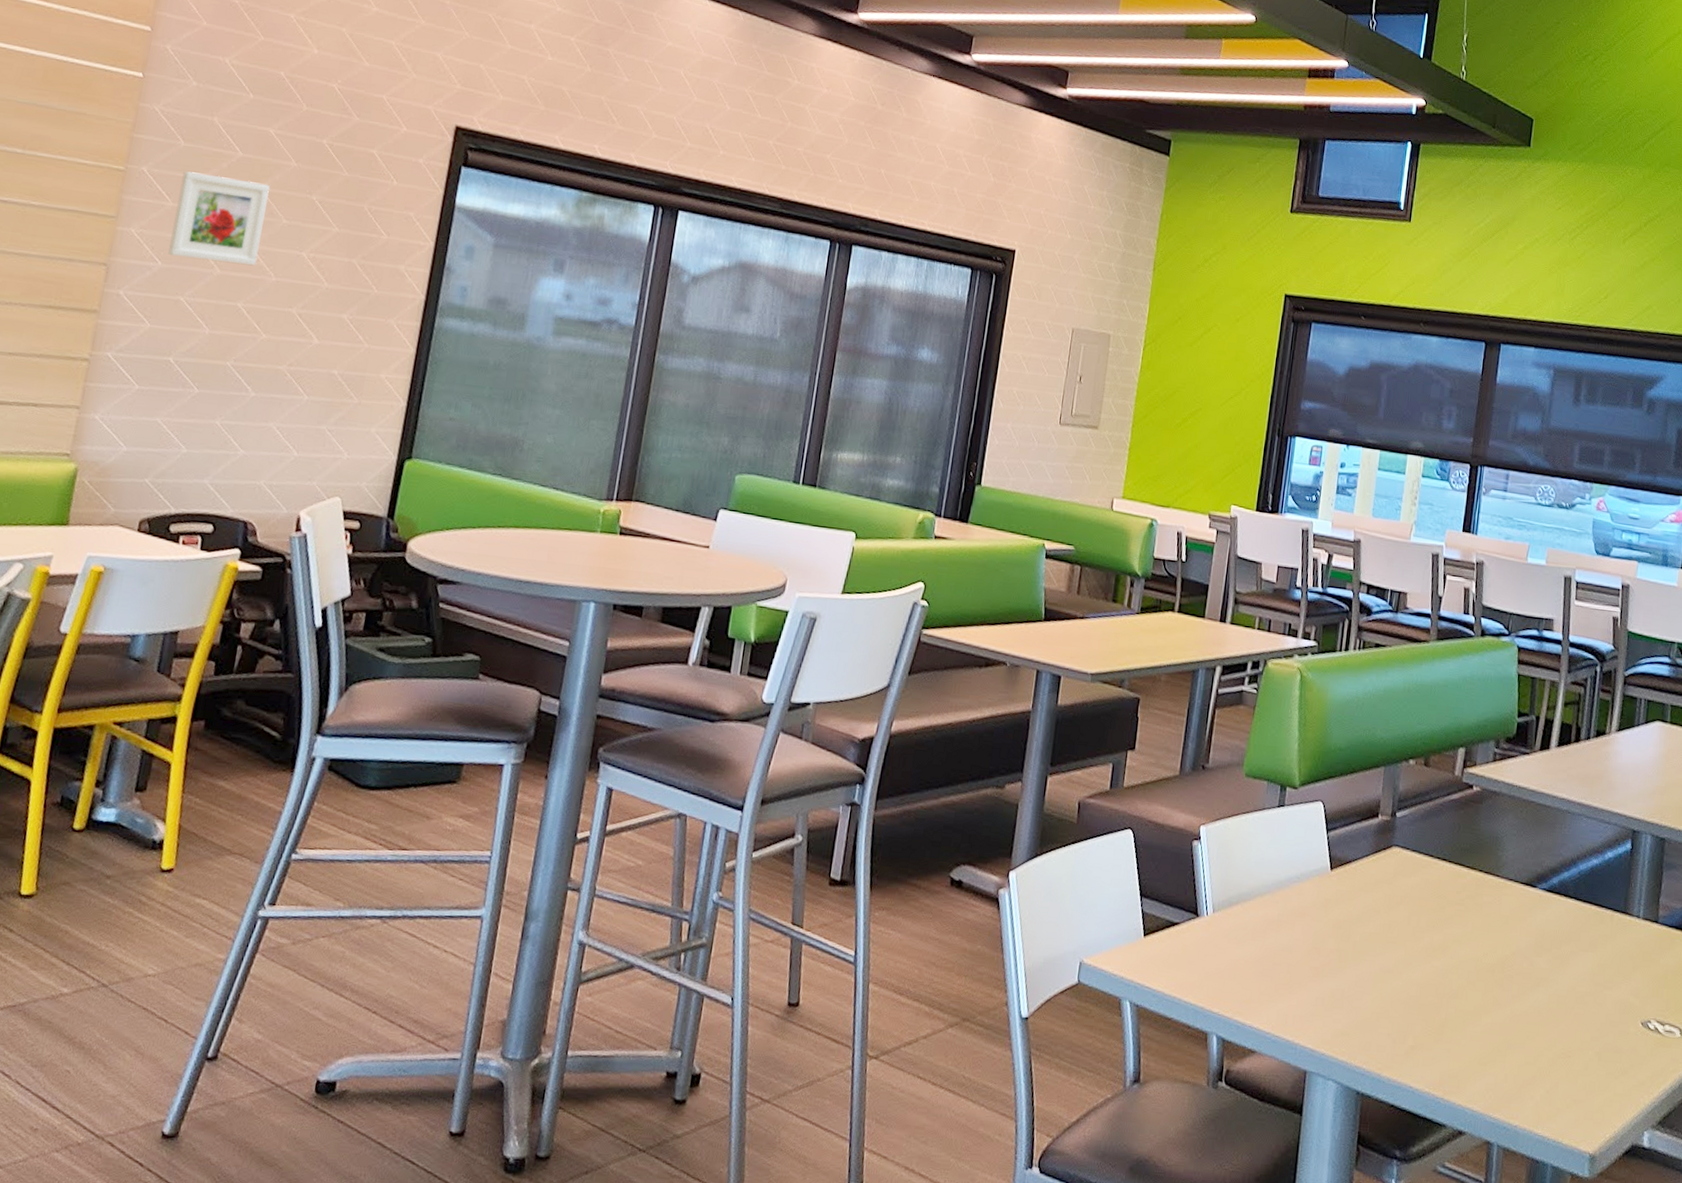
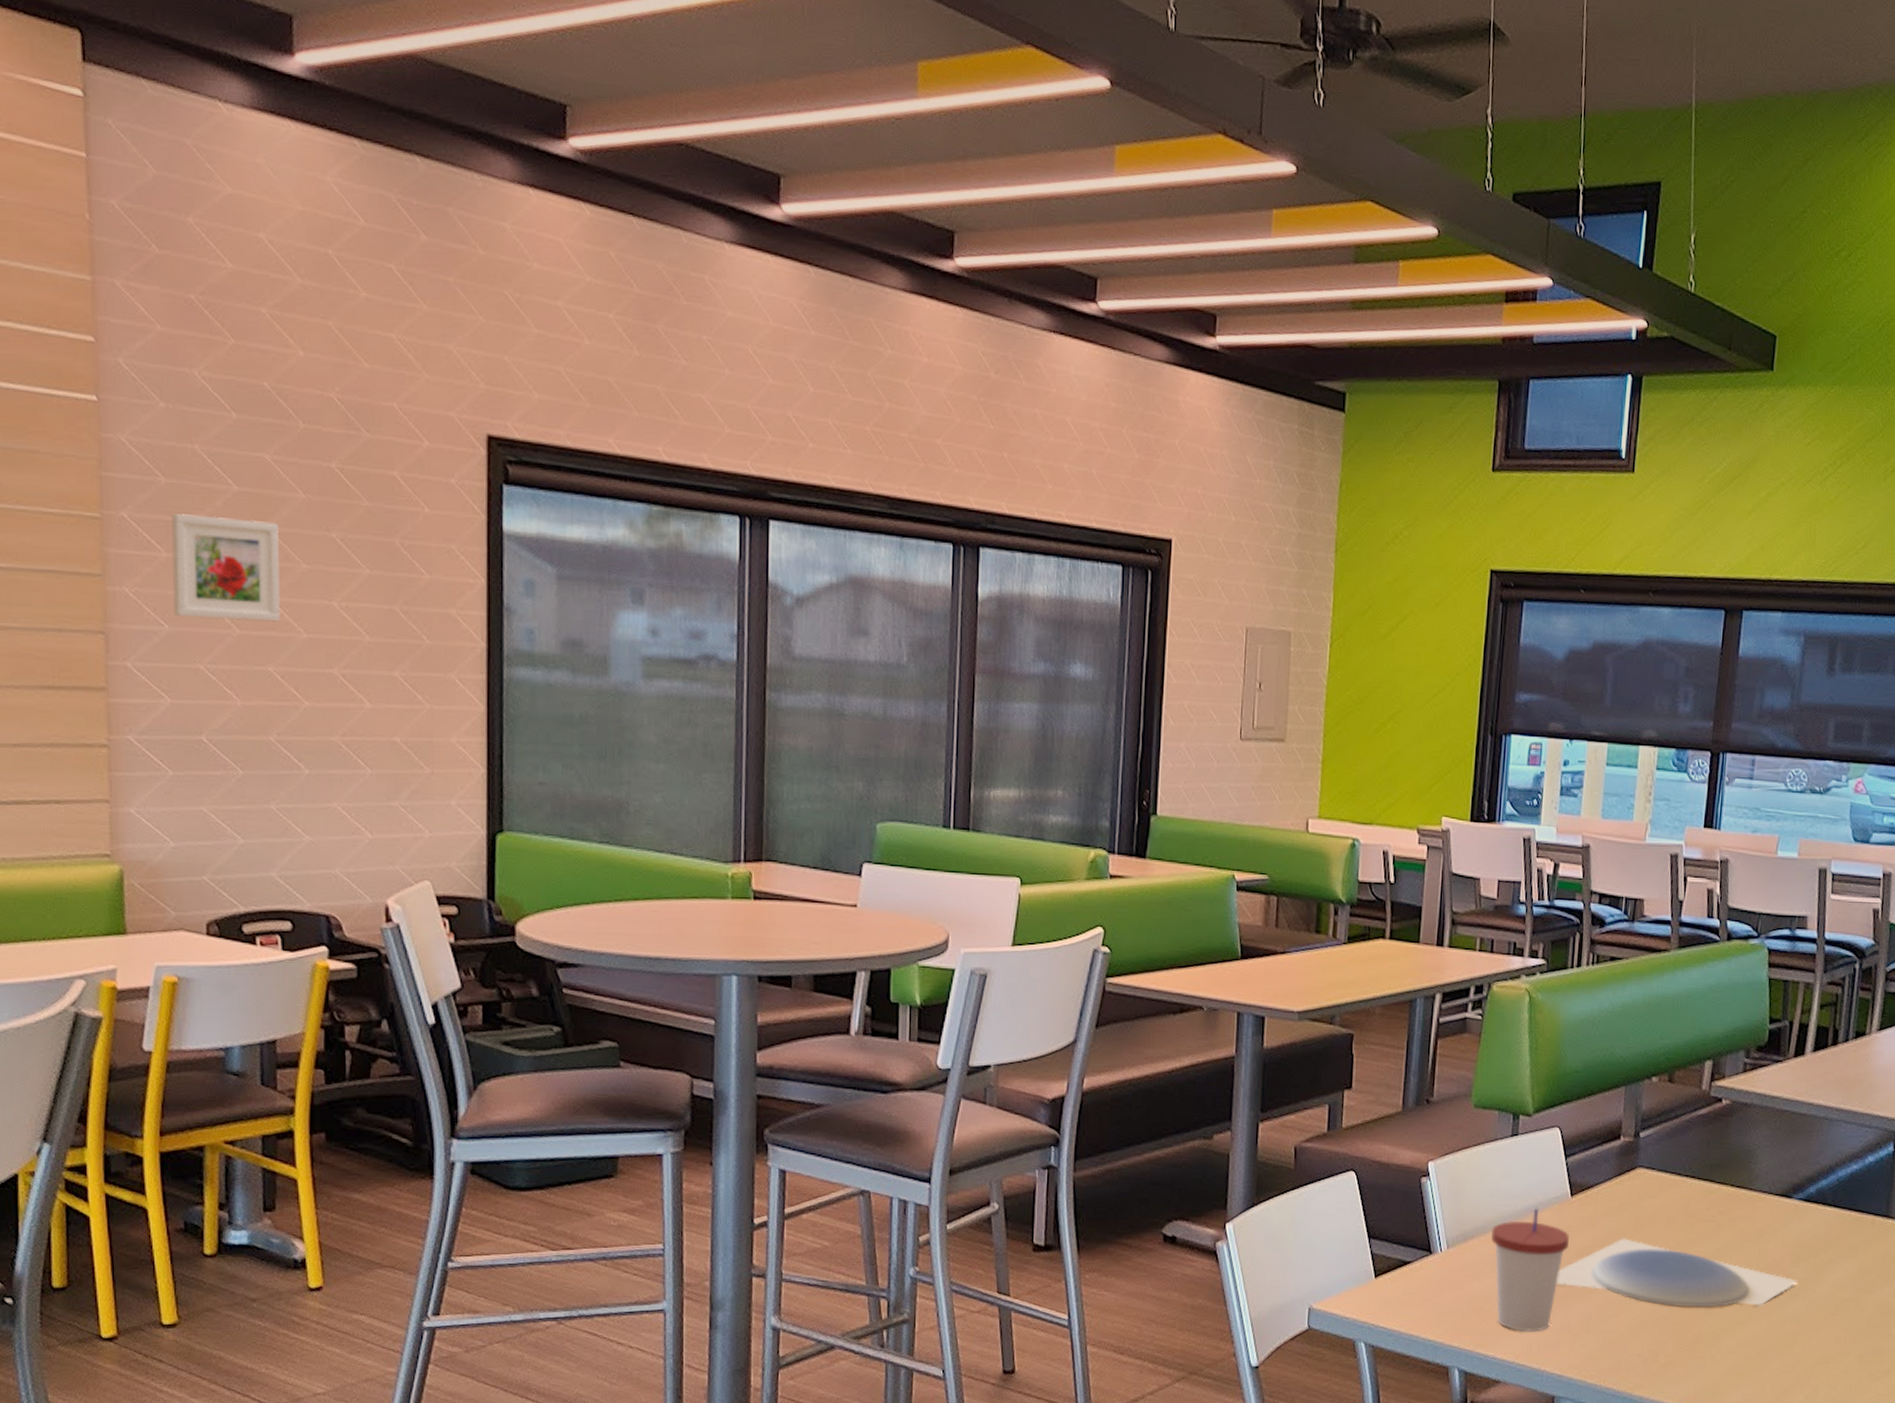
cup: none [1254,879,1327,1003] -> present [1491,1209,1569,1332]
plate: none [1313,914,1541,994] -> present [1556,1237,1798,1308]

